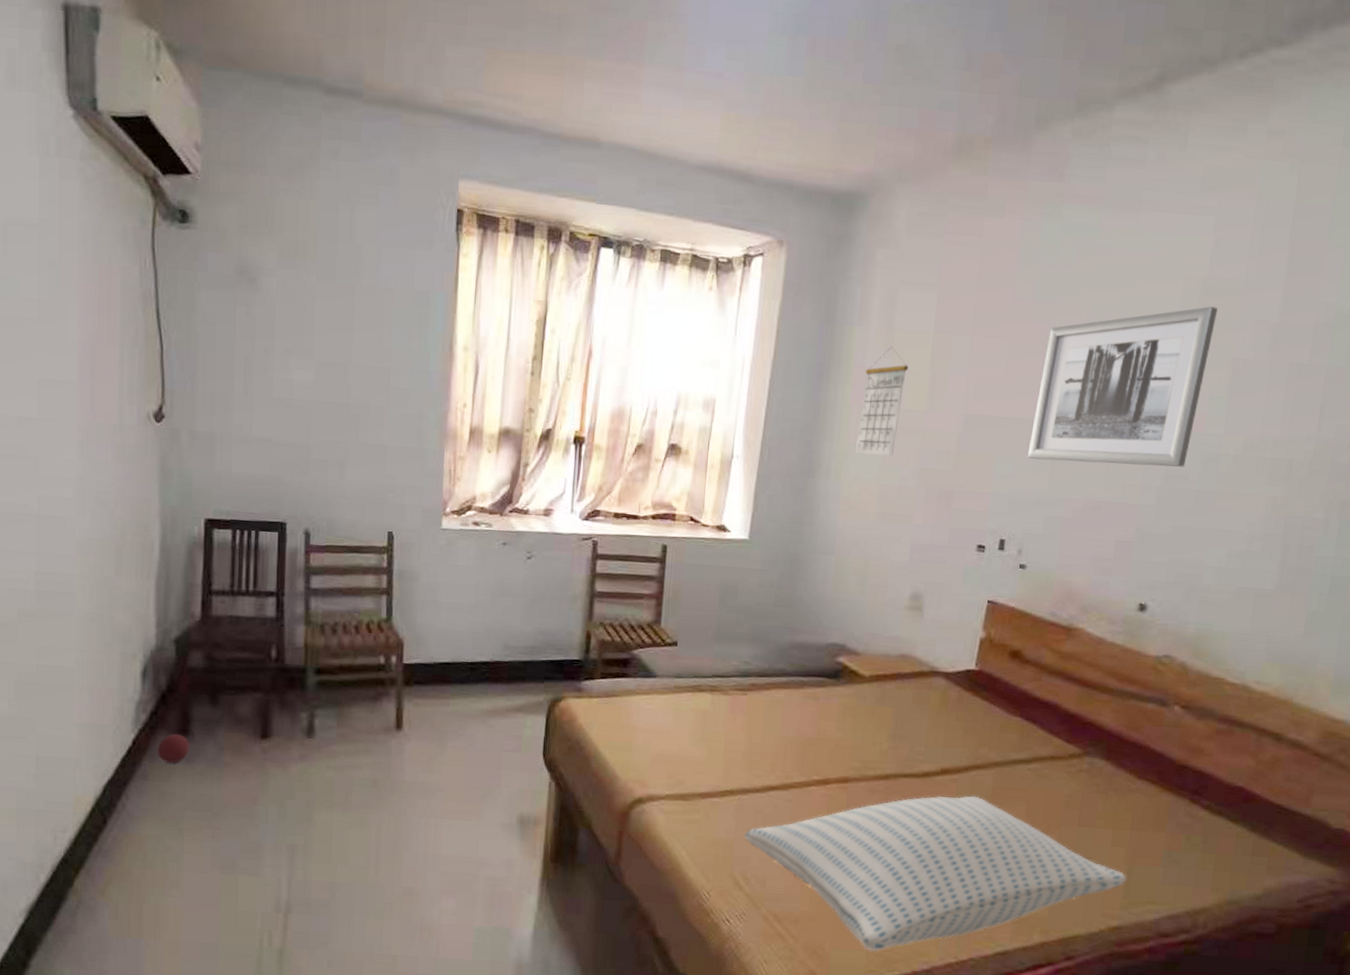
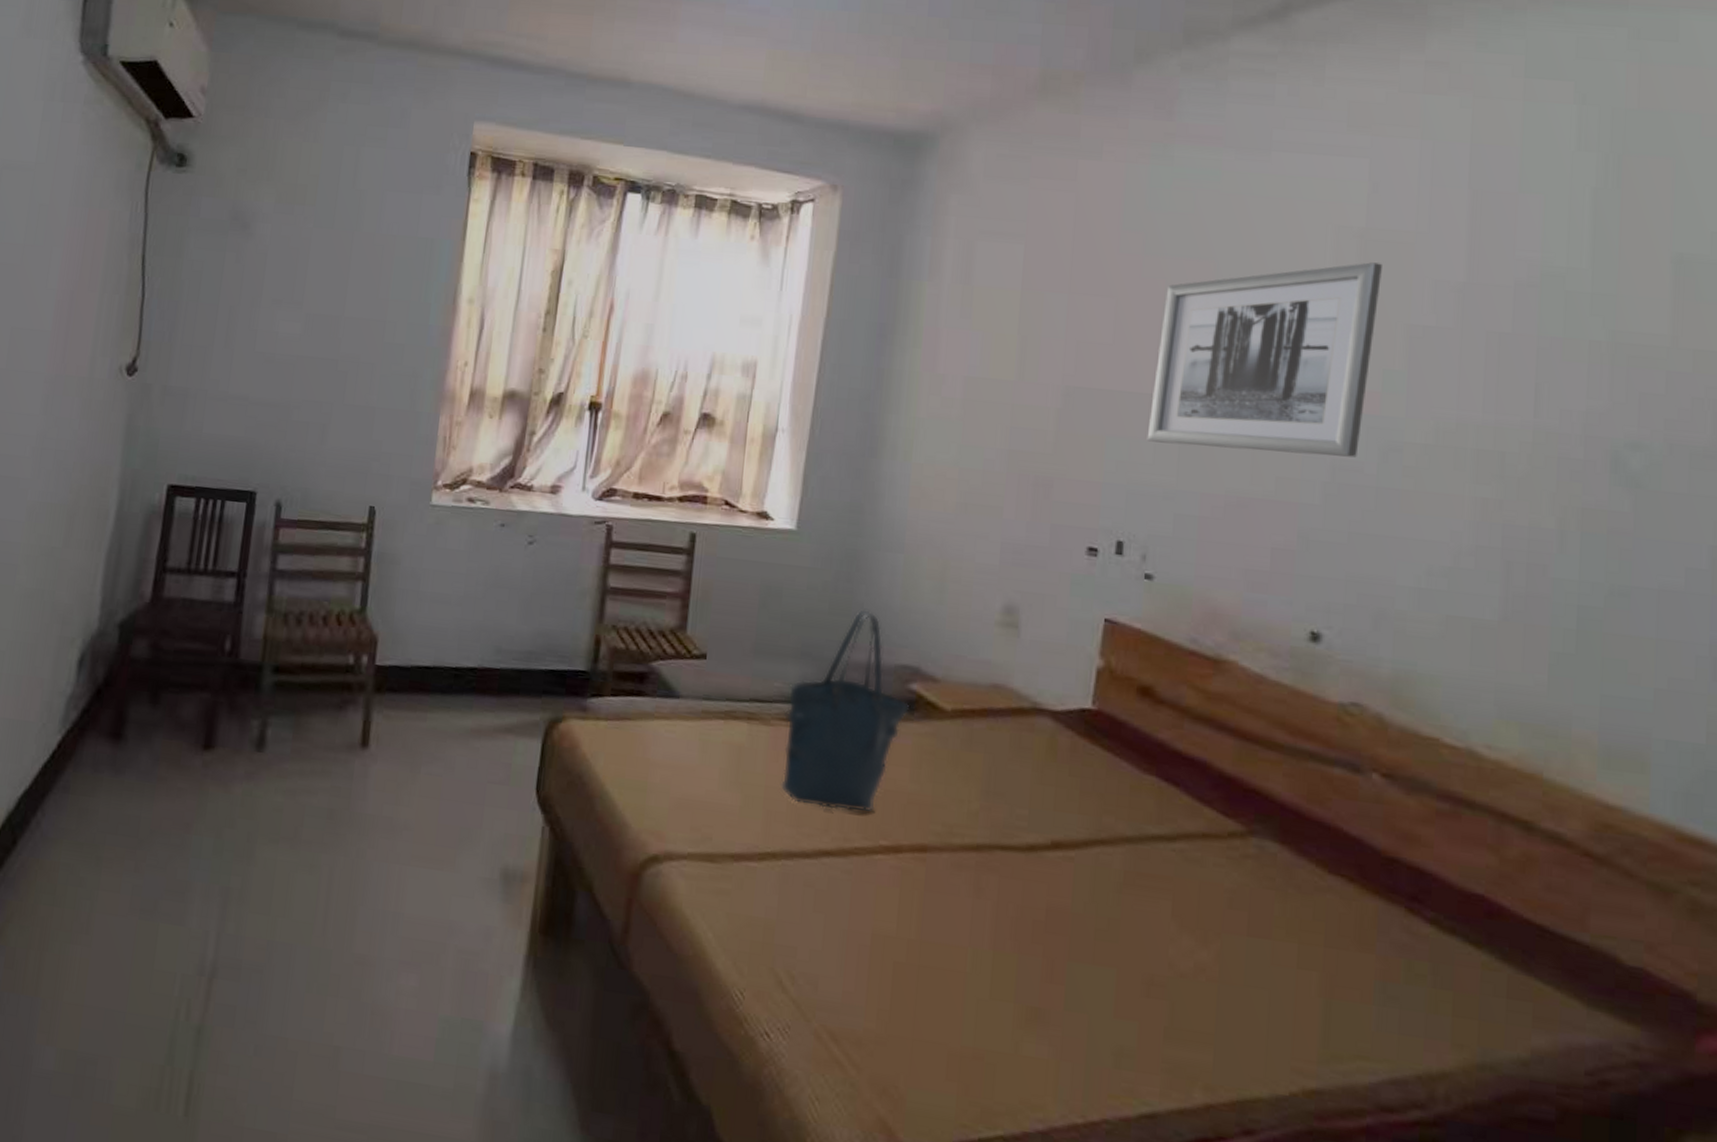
ball: present [156,733,190,763] -> none [83,737,122,774]
tote bag: none [737,601,838,756] -> present [781,610,910,812]
pillow: present [744,795,1127,952] -> none [790,878,1324,1098]
calendar: present [854,347,909,456] -> none [927,305,991,434]

